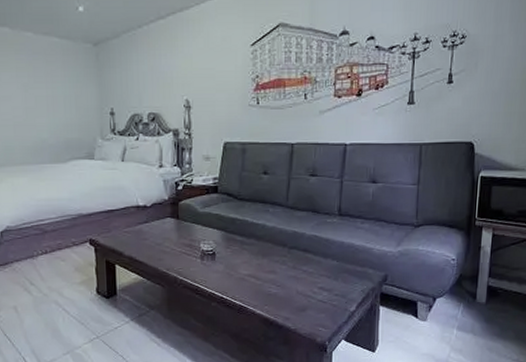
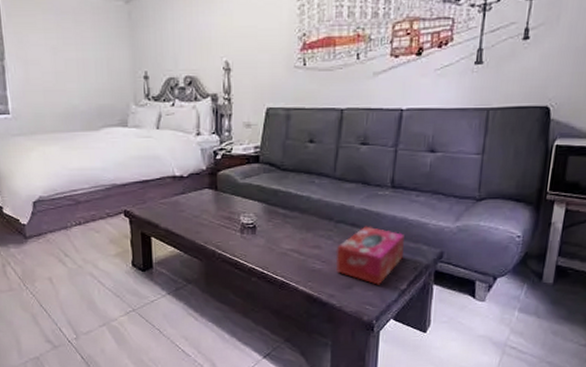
tissue box: none [289,251,352,307] -> present [335,226,404,285]

